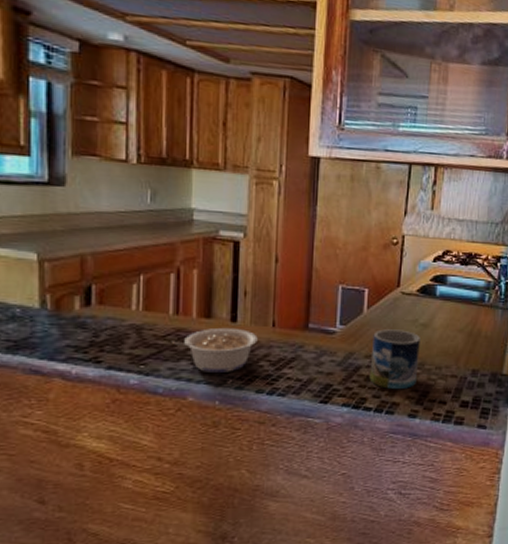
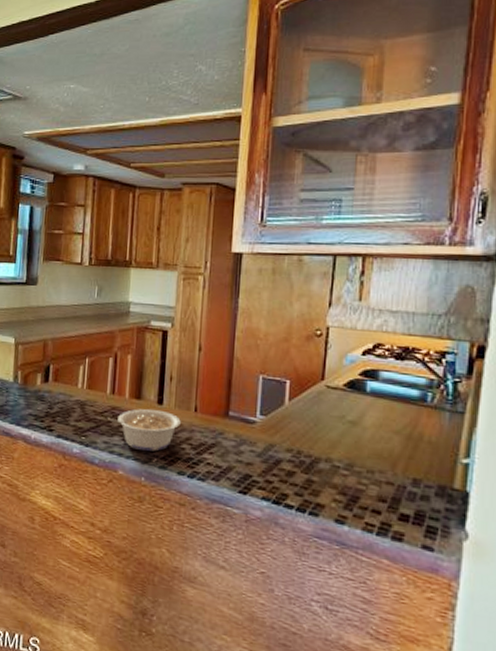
mug: present [369,329,420,390] -> none [291,423,348,491]

